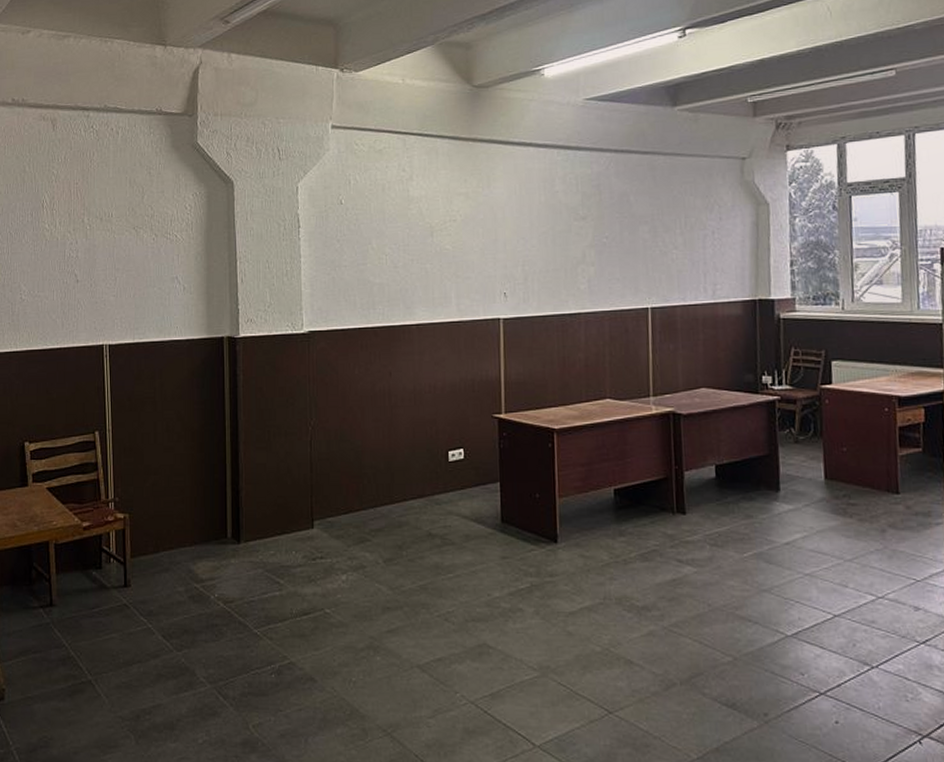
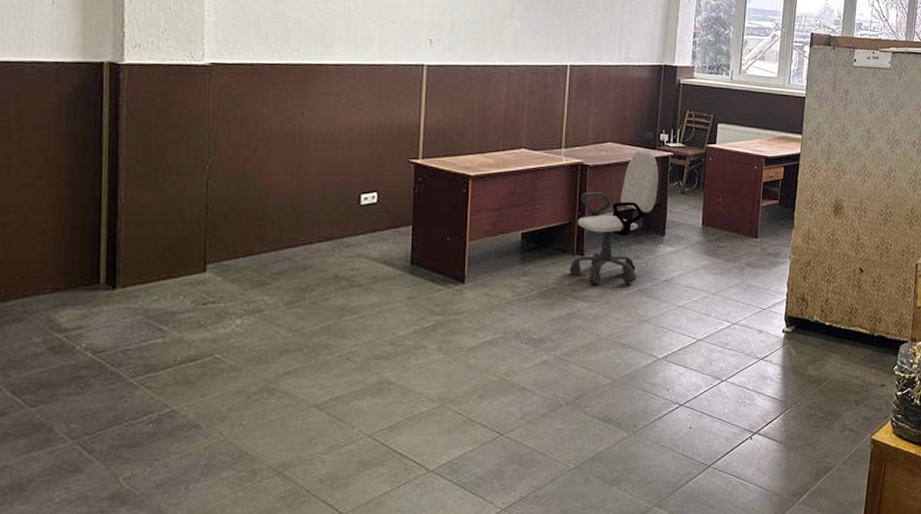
office chair: none [670,394,766,547] -> present [569,150,658,284]

